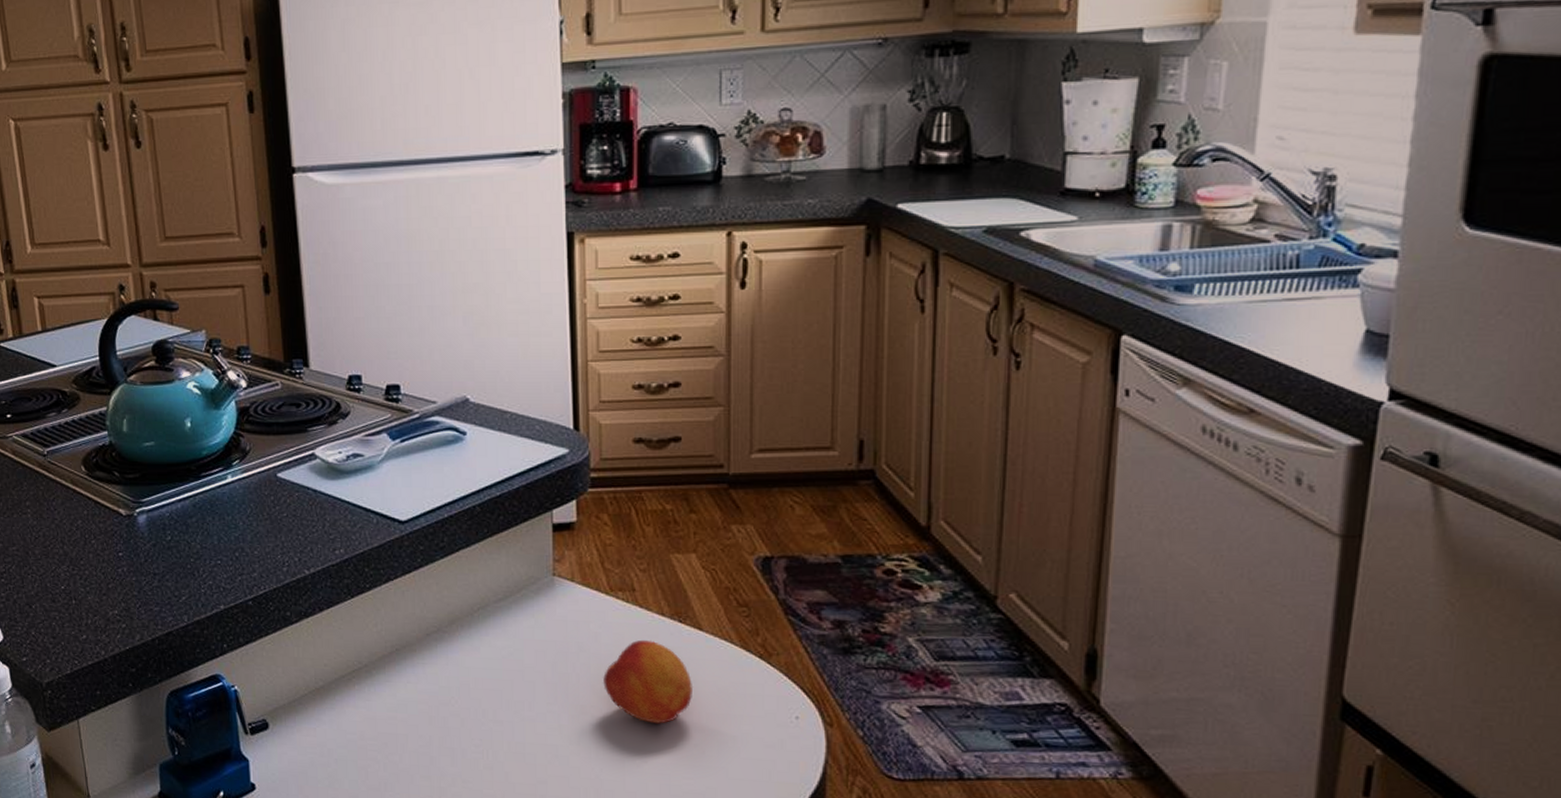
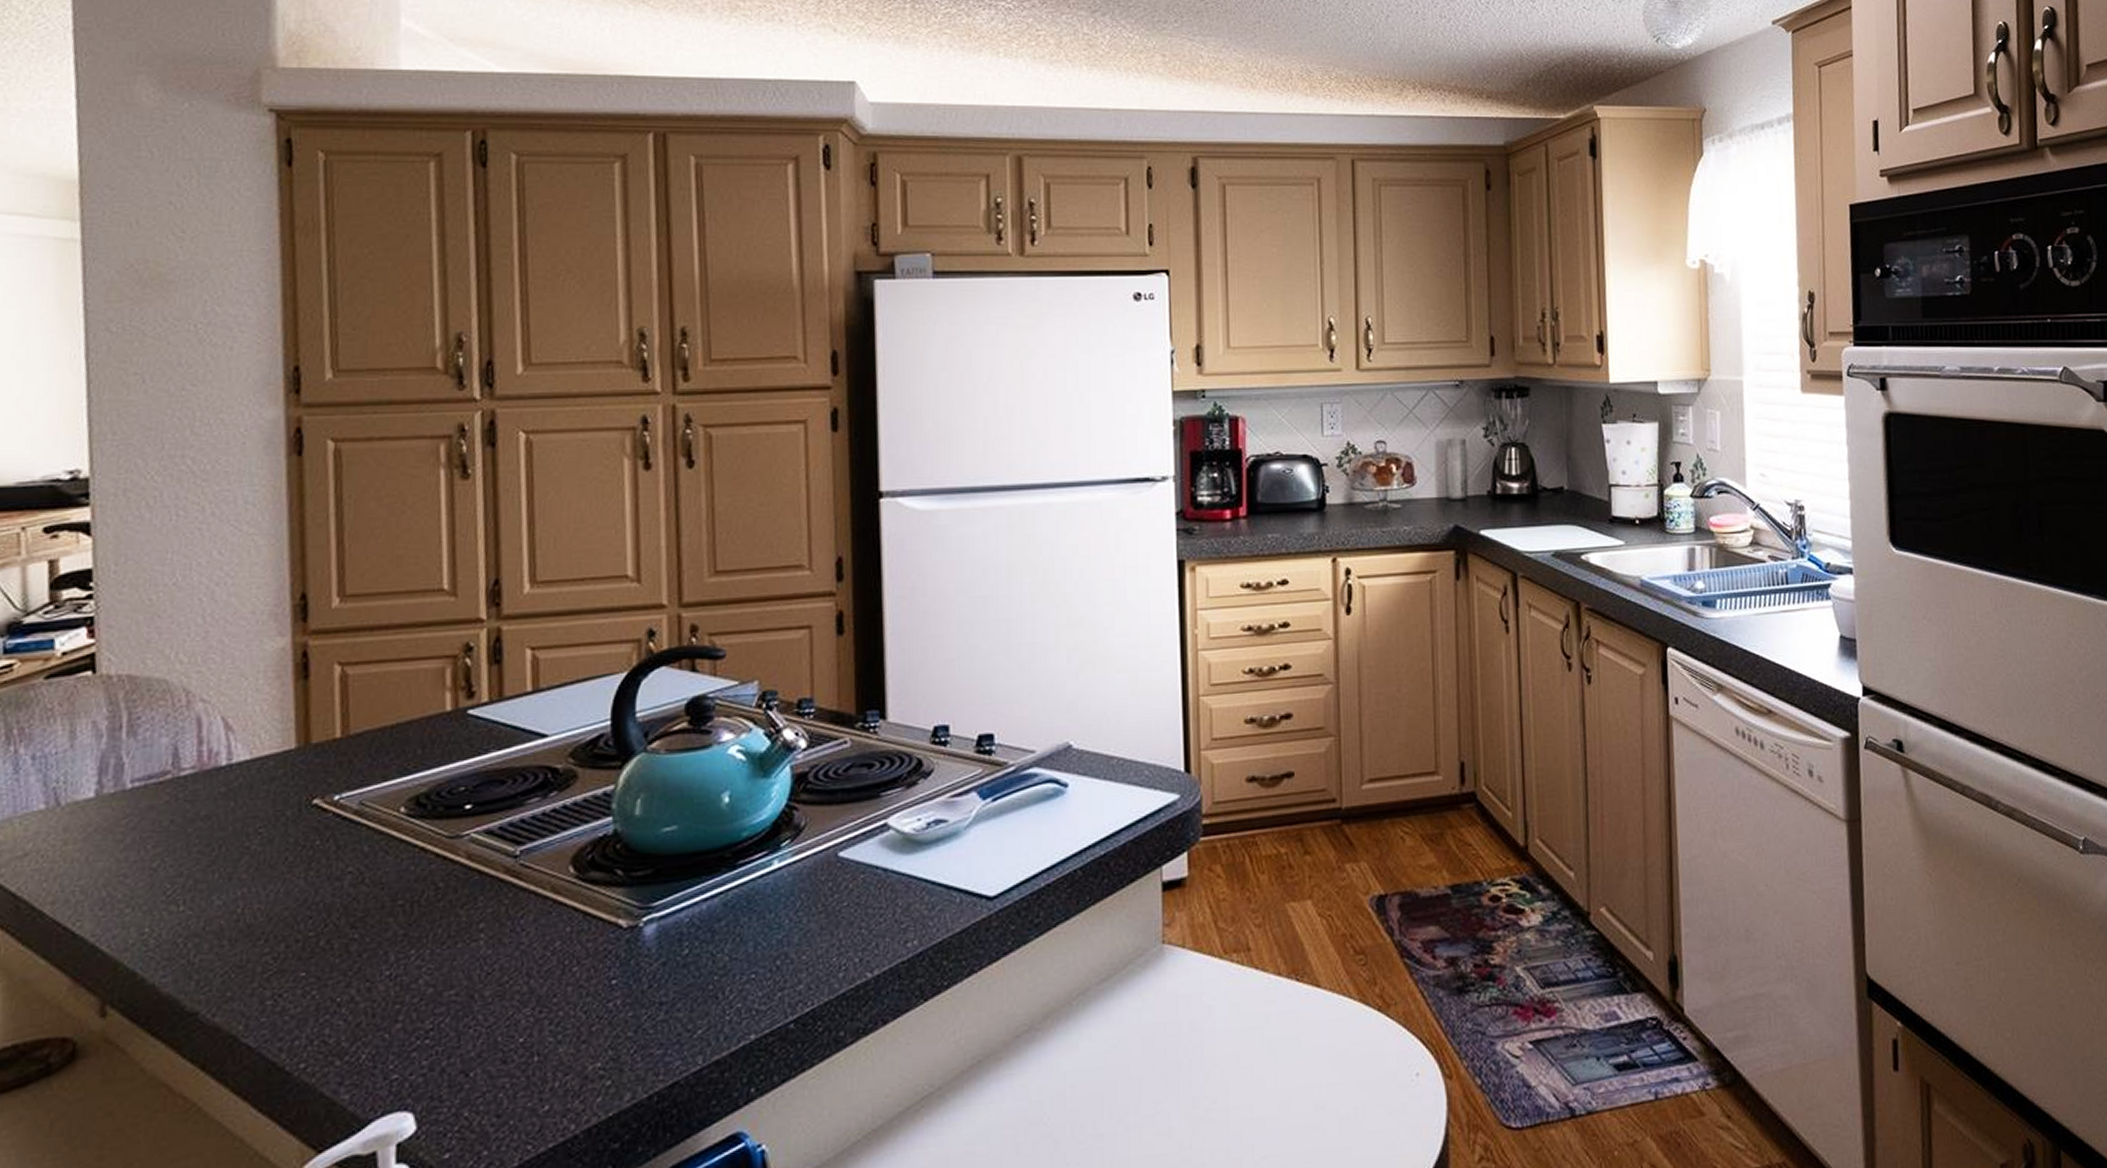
fruit: present [603,639,694,724] -> none [1218,1006,1313,1108]

